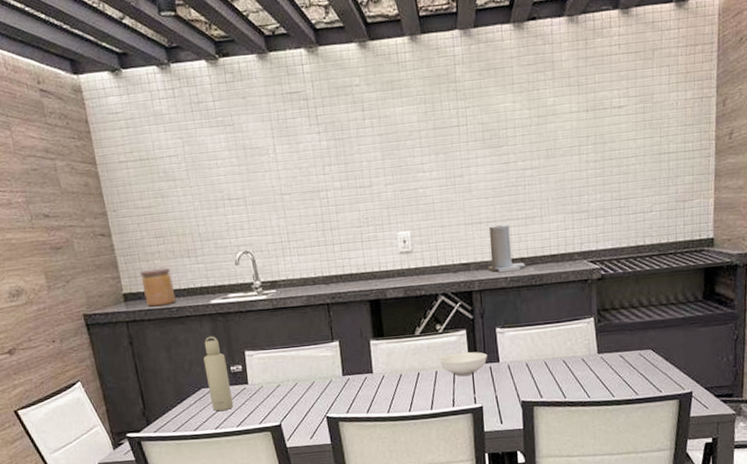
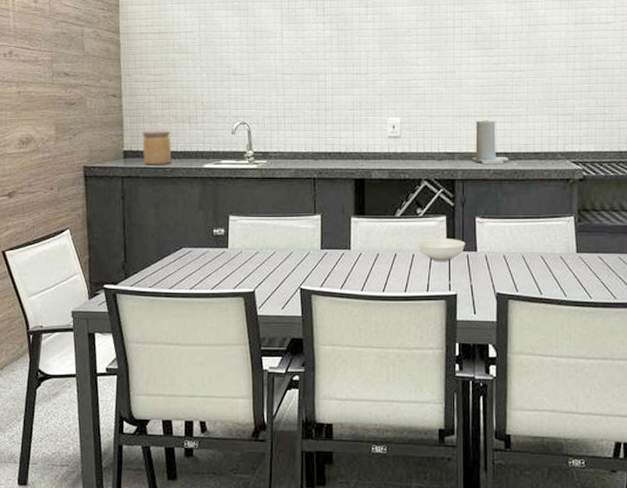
bottle: present [203,336,234,412] -> none [189,198,212,272]

